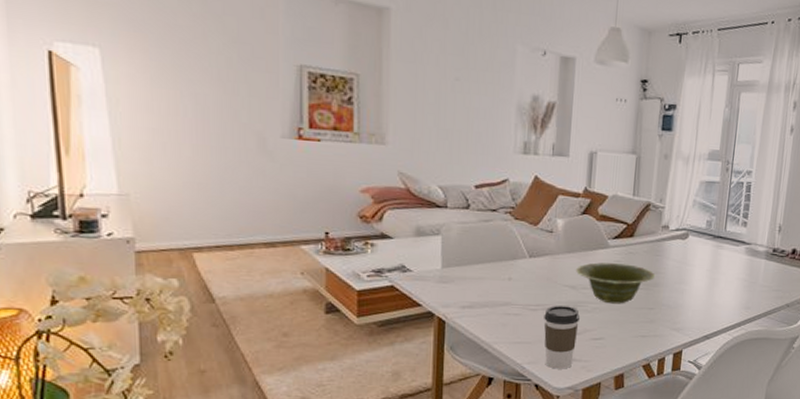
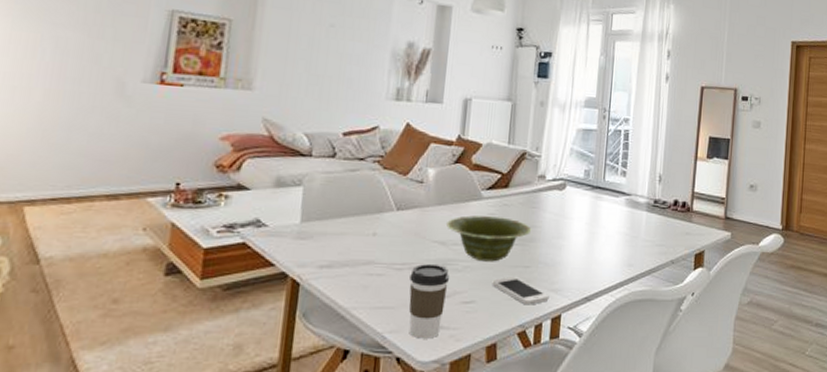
smartphone: none [619,316,672,342] -> present [492,276,549,305]

